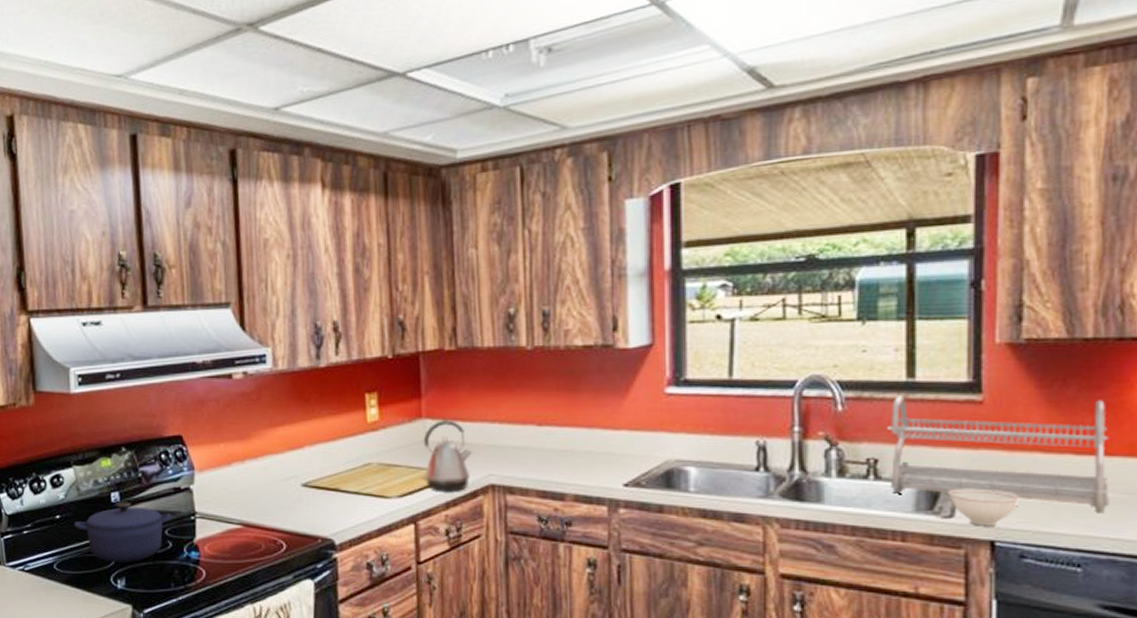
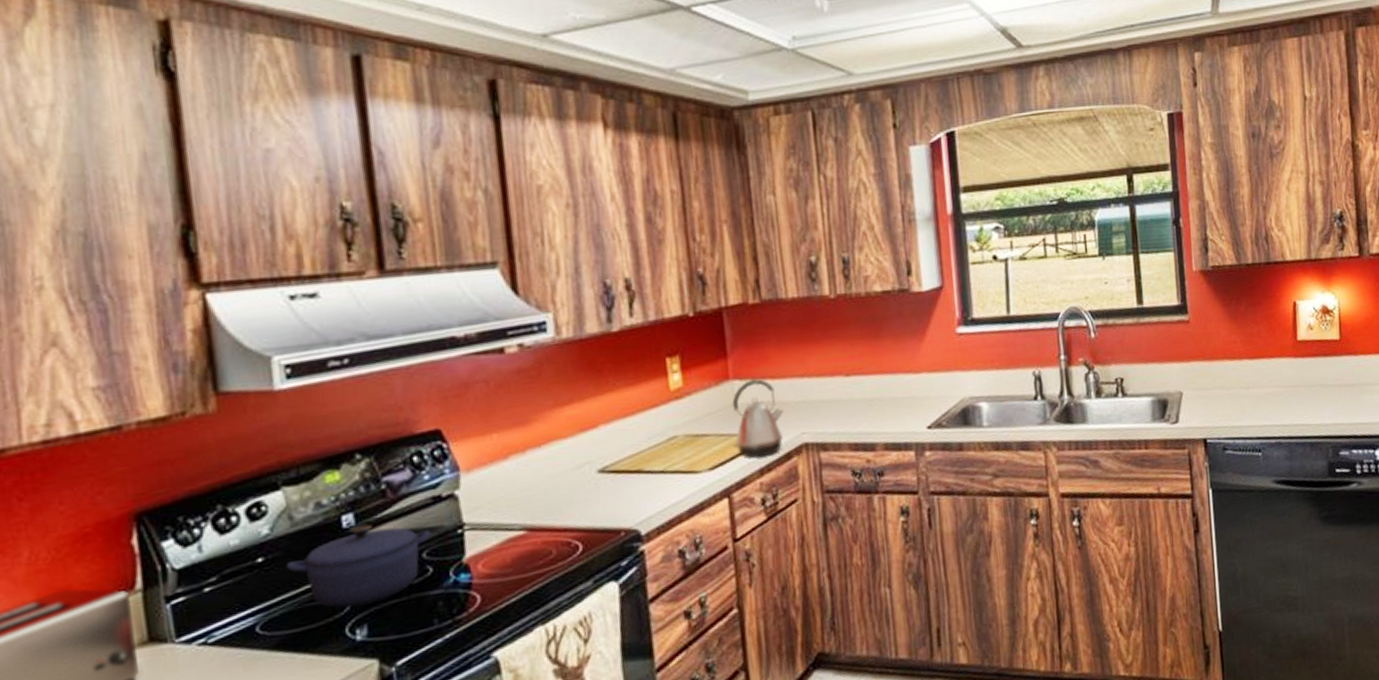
dish rack: present [886,395,1109,512] -> none [1126,313,1273,407]
bowl: present [948,488,1019,526] -> none [1173,395,1218,428]

